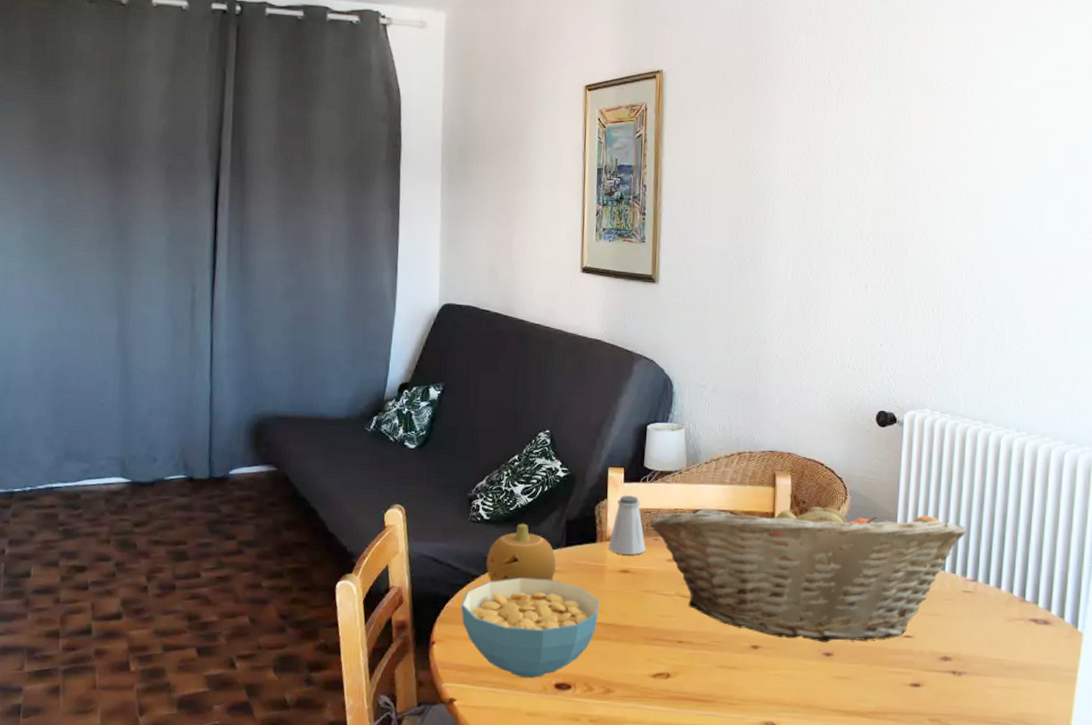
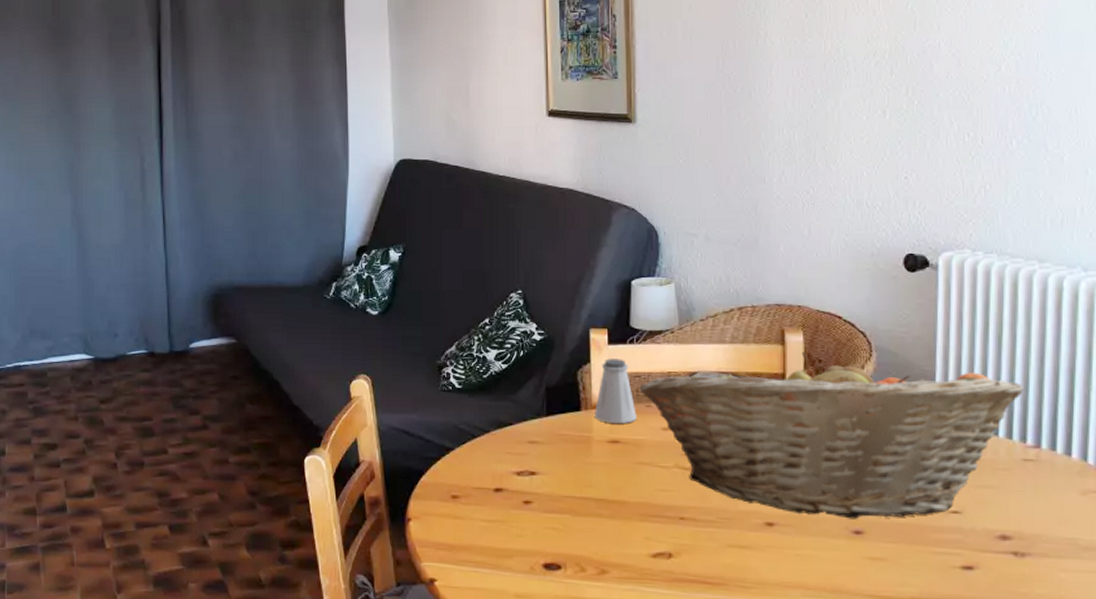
cereal bowl: present [461,577,599,678] -> none [437,450,587,557]
fruit: present [486,523,557,582] -> none [461,391,538,455]

